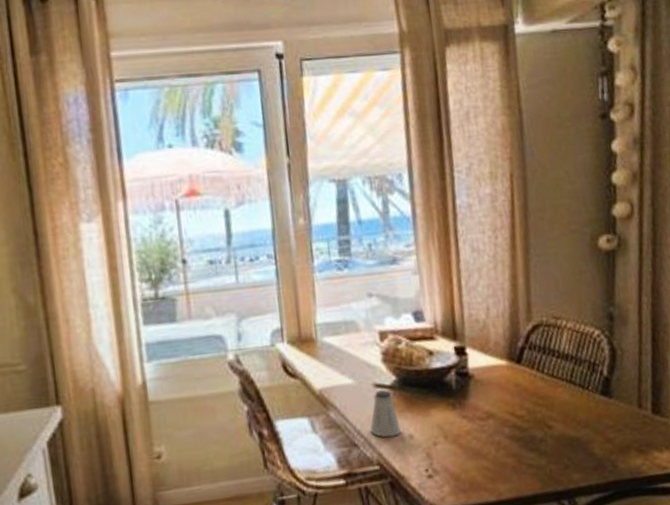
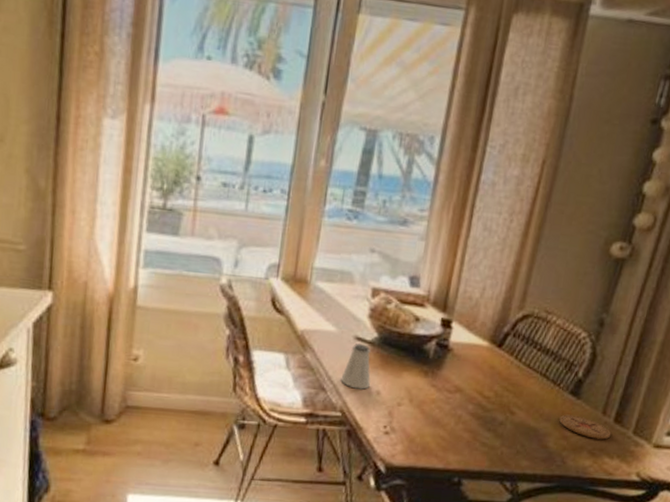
coaster: none [598,415,654,435] -> present [559,414,611,440]

